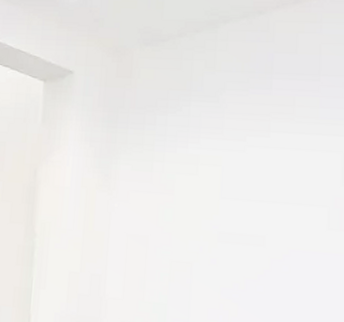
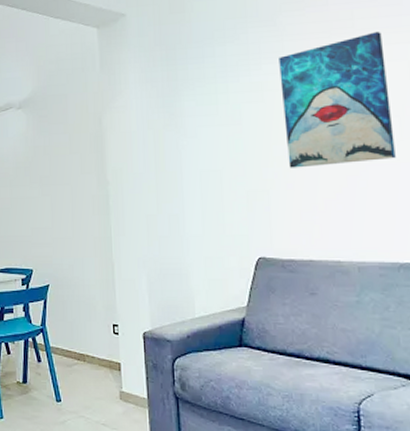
wall art: none [215,121,321,248] -> present [279,32,396,168]

